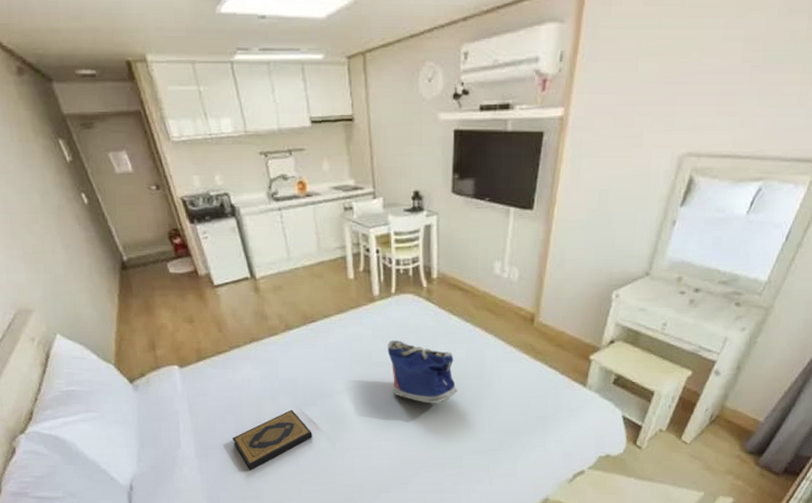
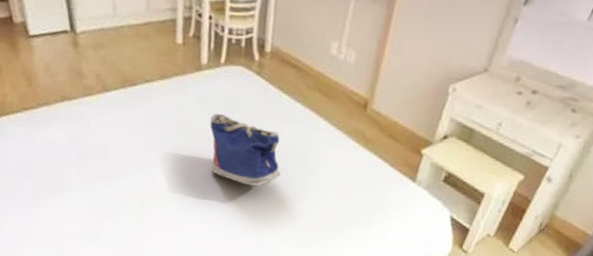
hardback book: present [233,409,313,471] -> none [28,178,119,244]

